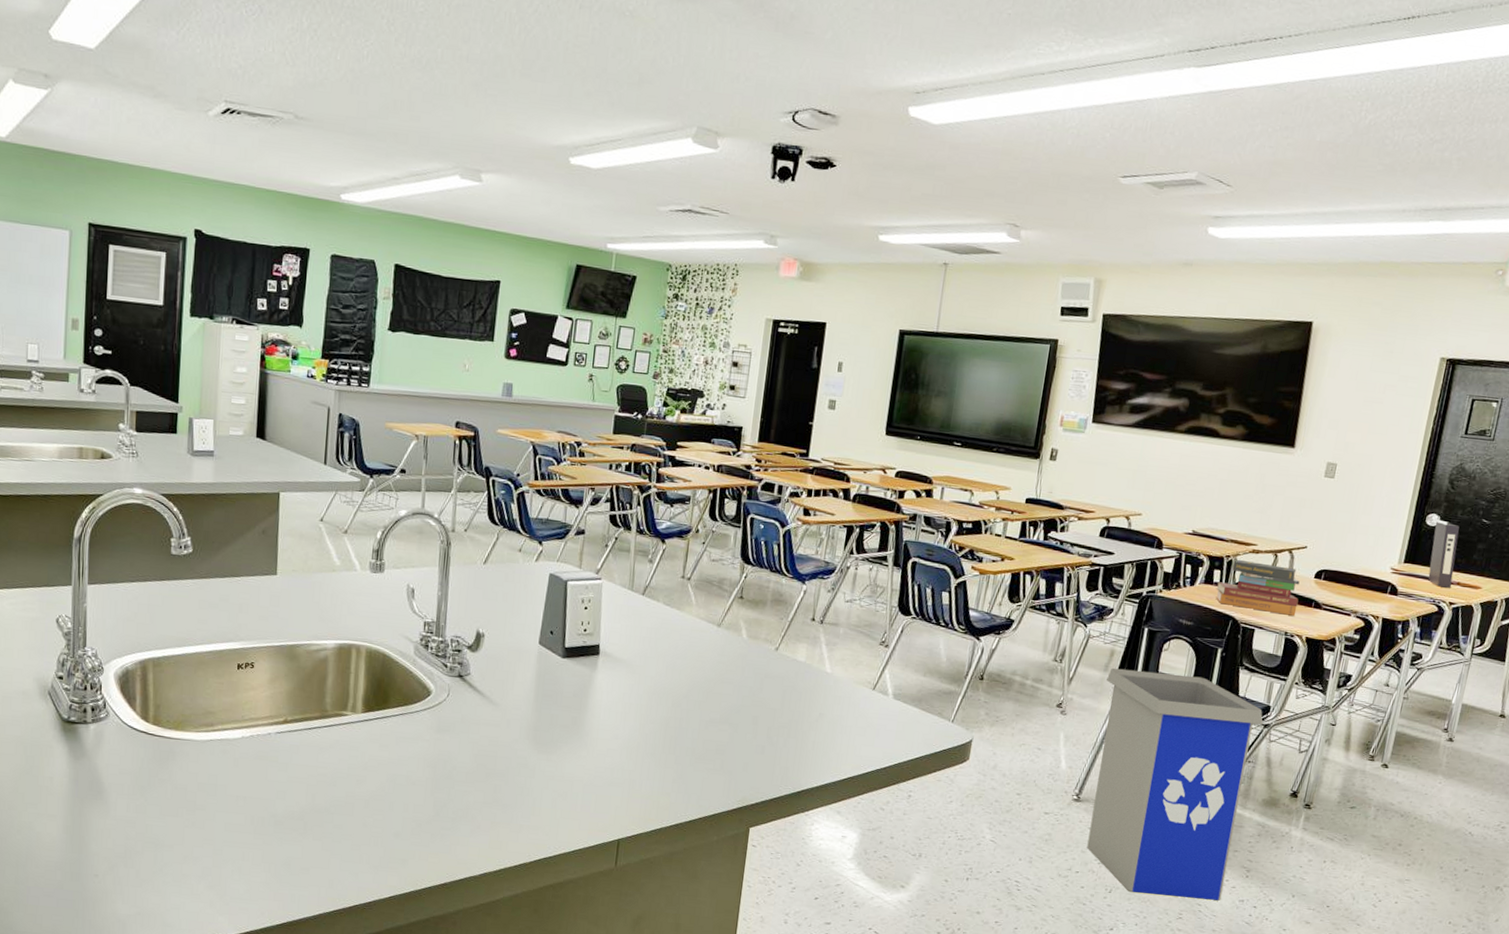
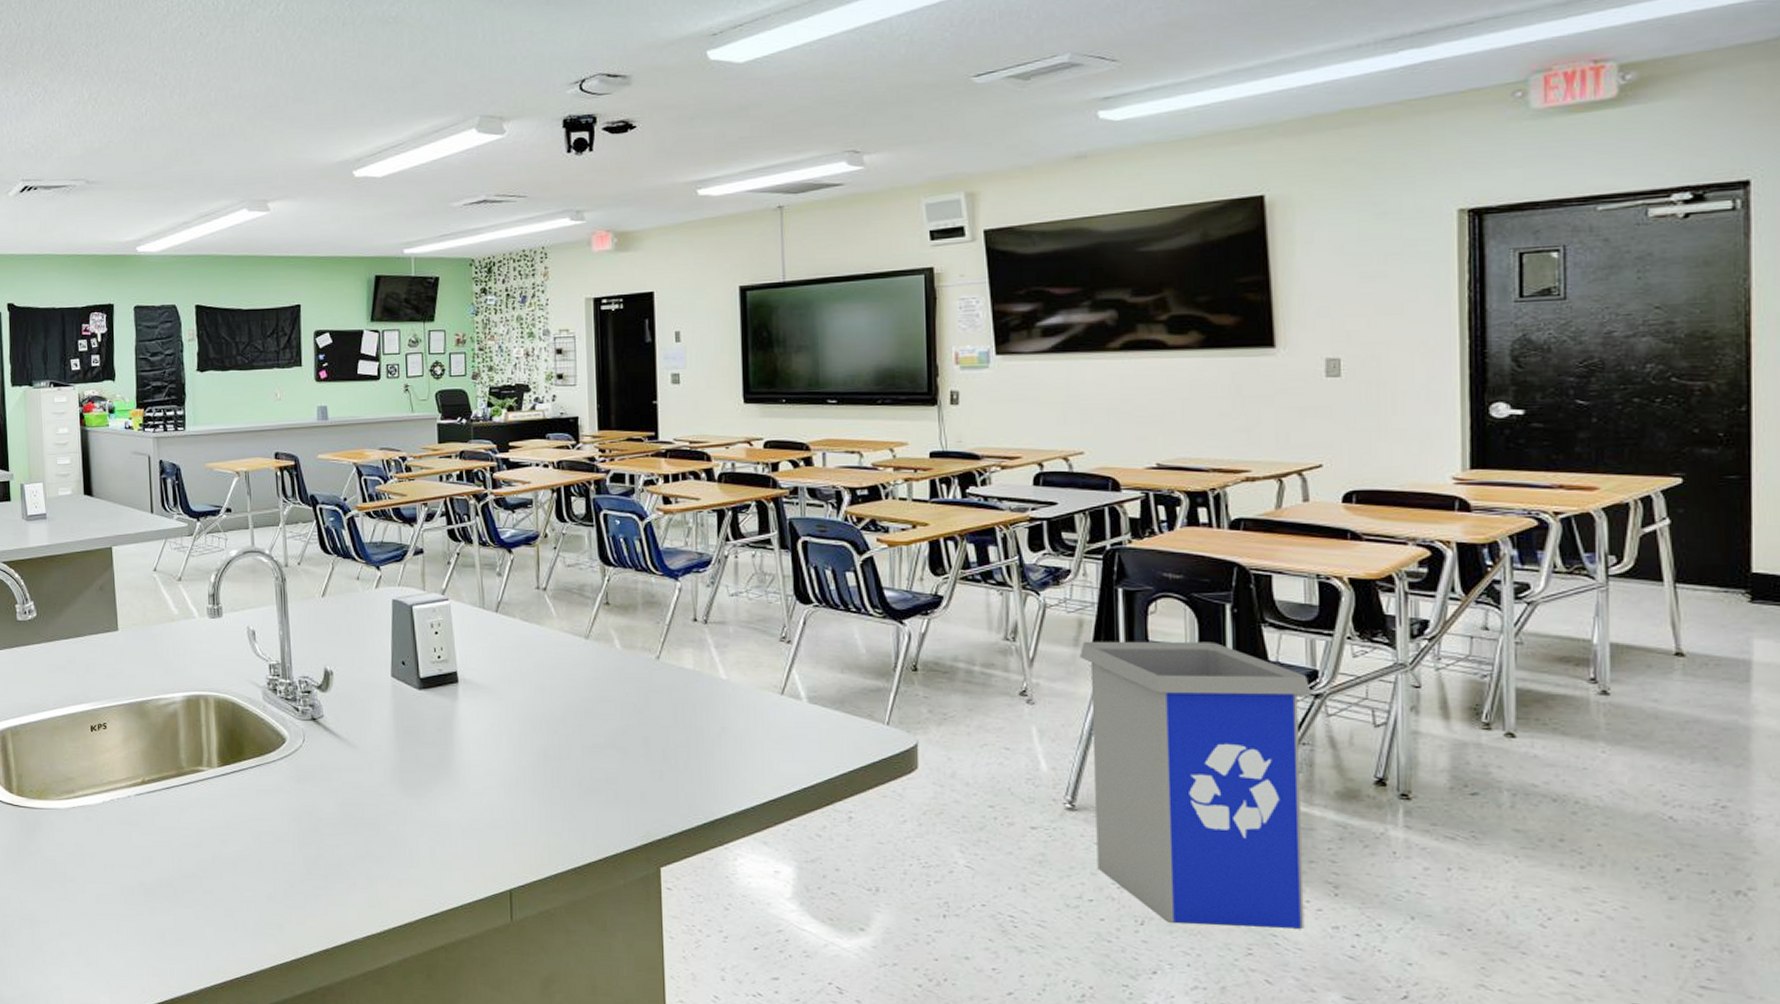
books: present [1215,559,1300,616] -> none [1205,491,1327,553]
binder: present [1427,522,1459,588] -> none [1504,411,1550,494]

